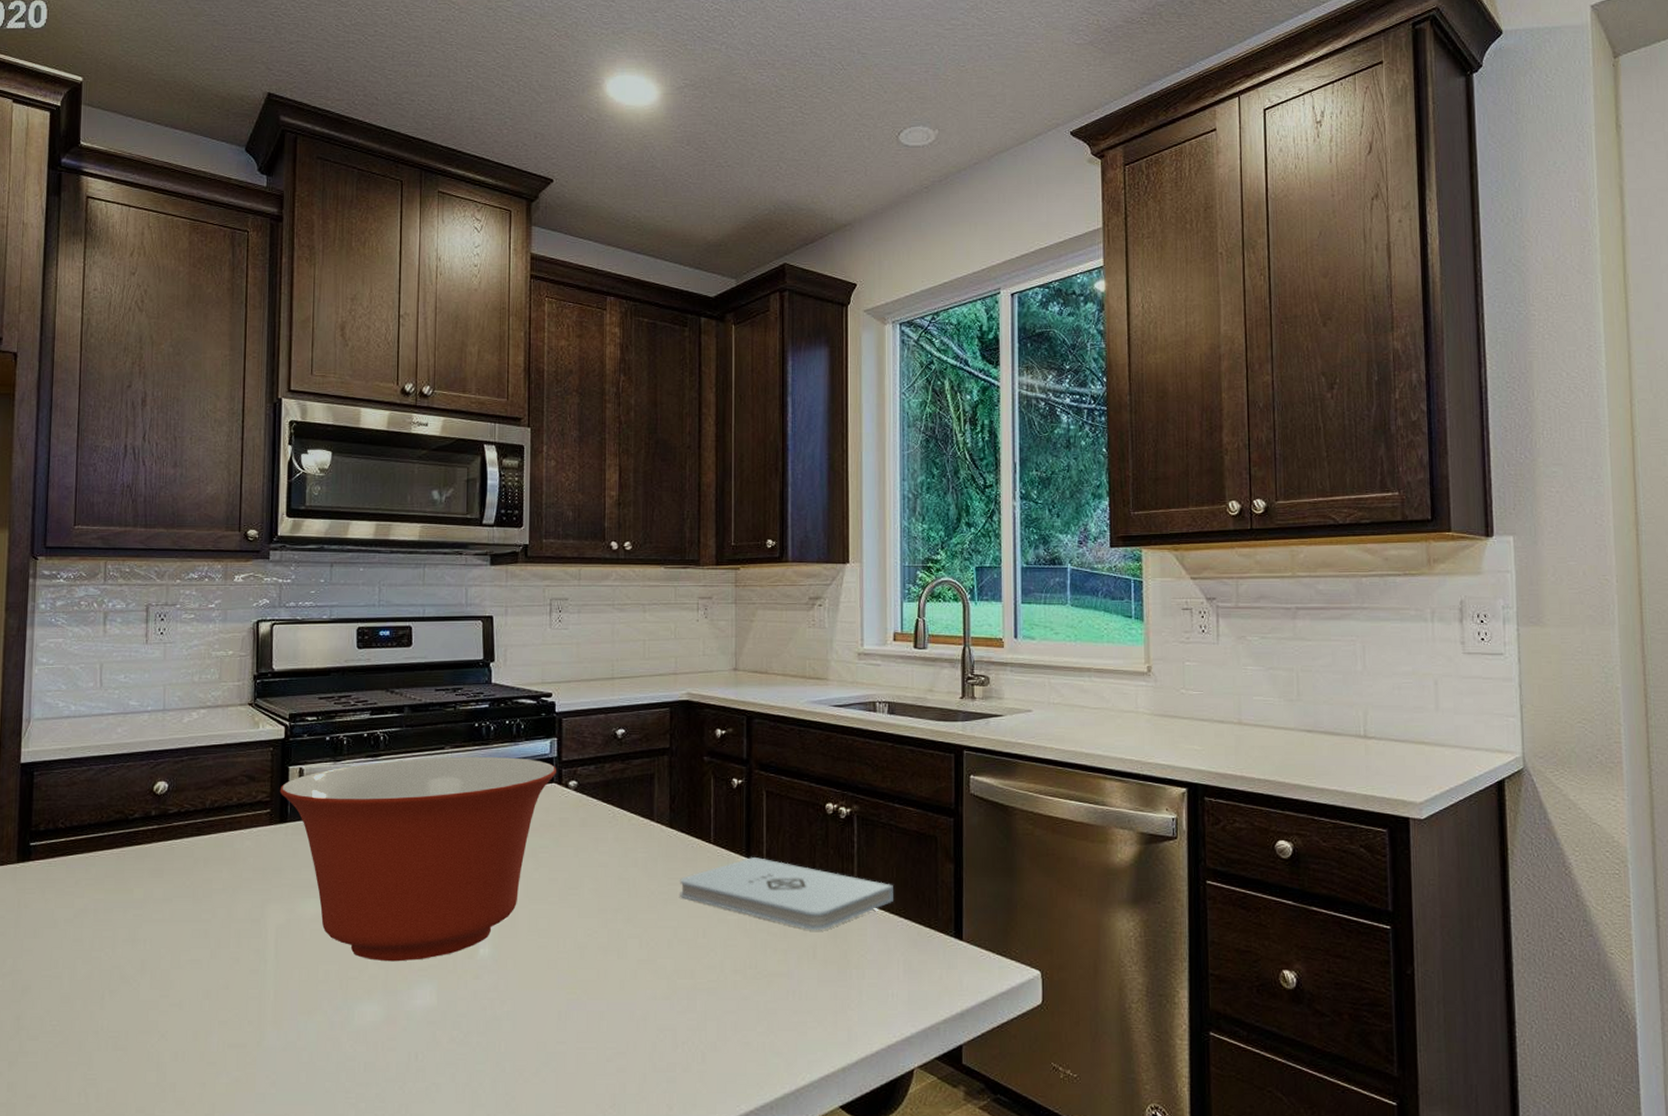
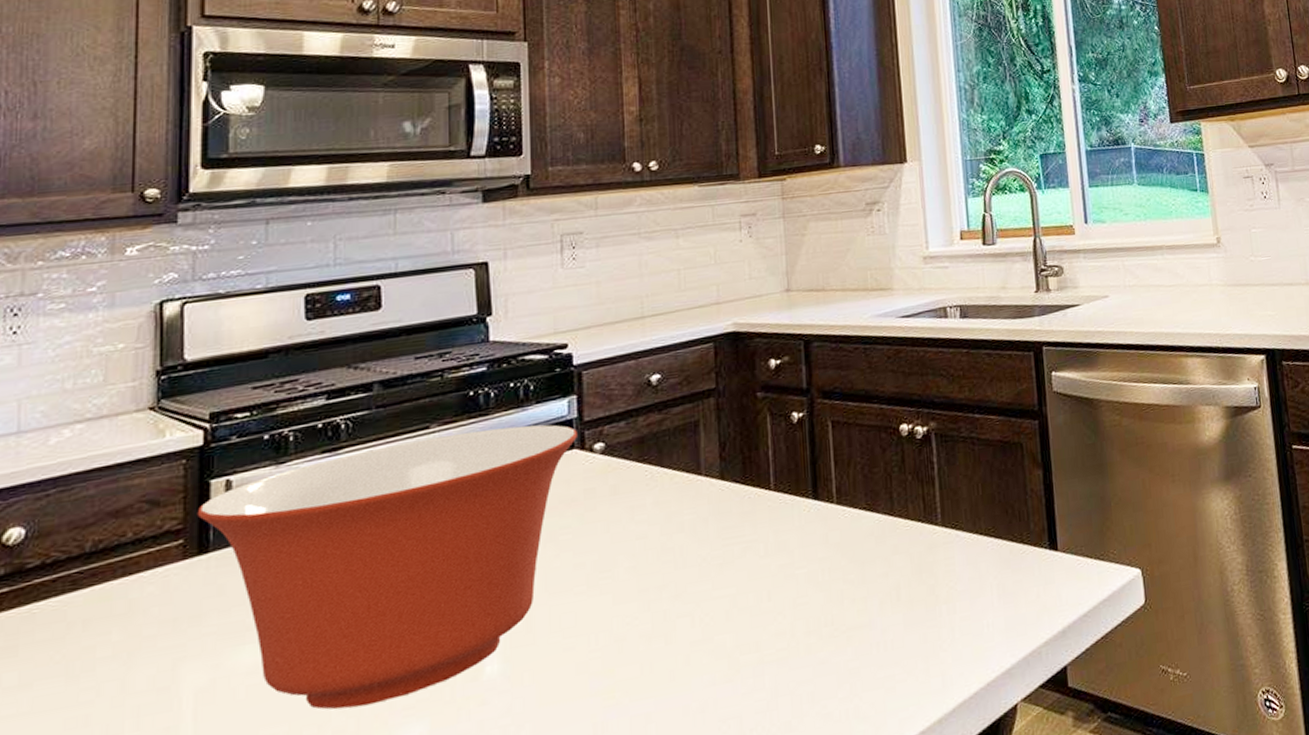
notepad: present [680,856,893,930] -> none [737,497,981,570]

